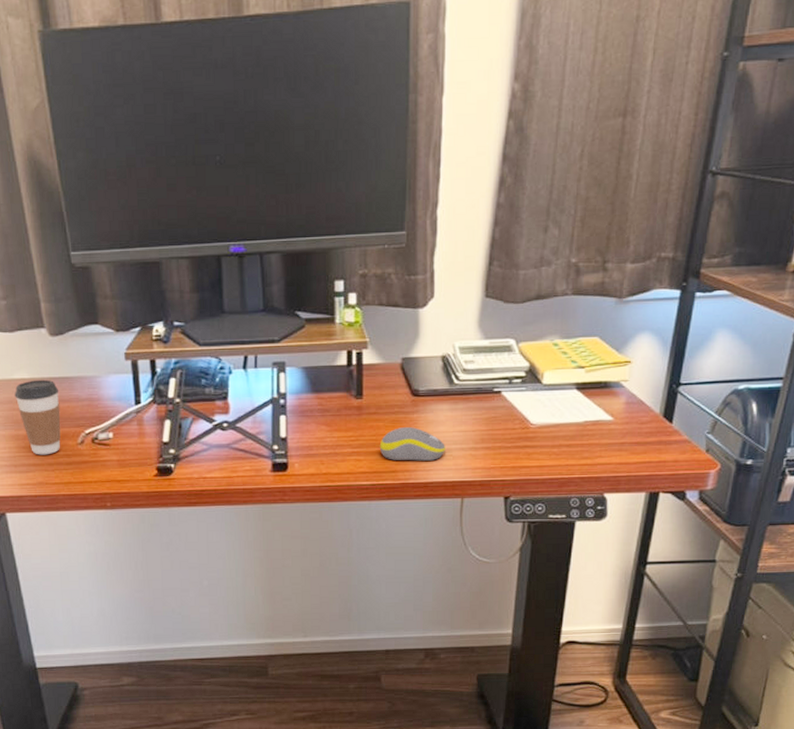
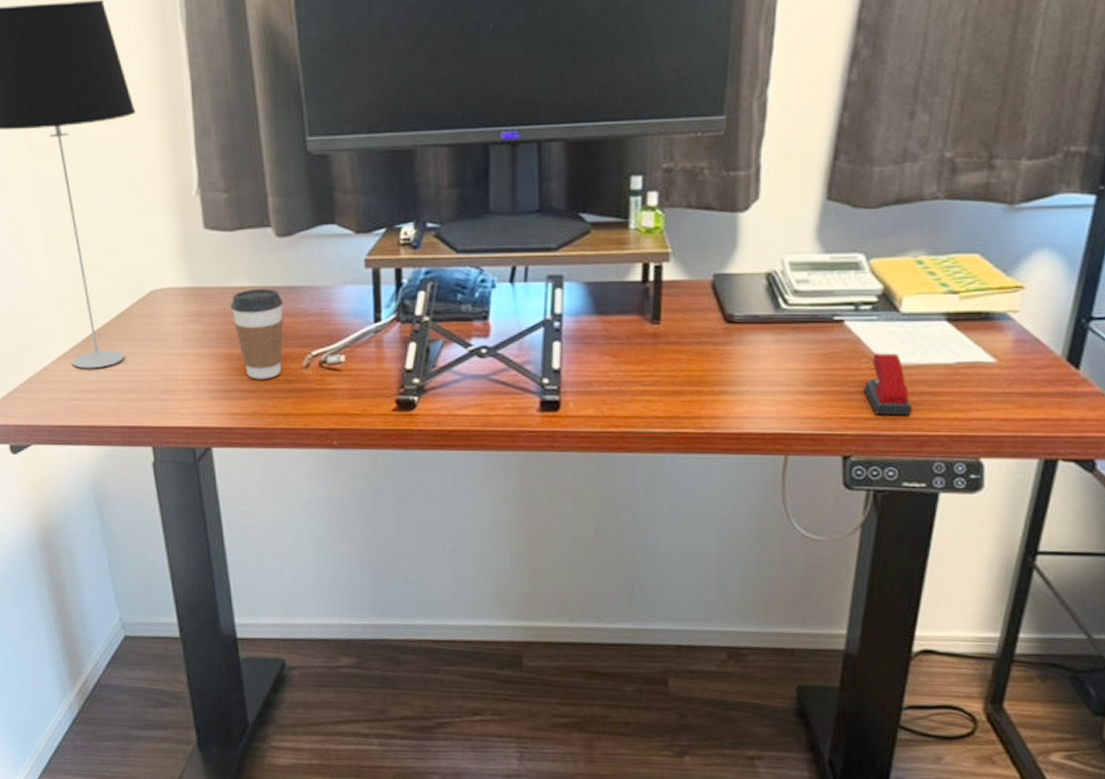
computer mouse: present [379,427,445,461] -> none [679,362,766,406]
stapler: none [518,416,554,464] -> present [864,353,913,416]

